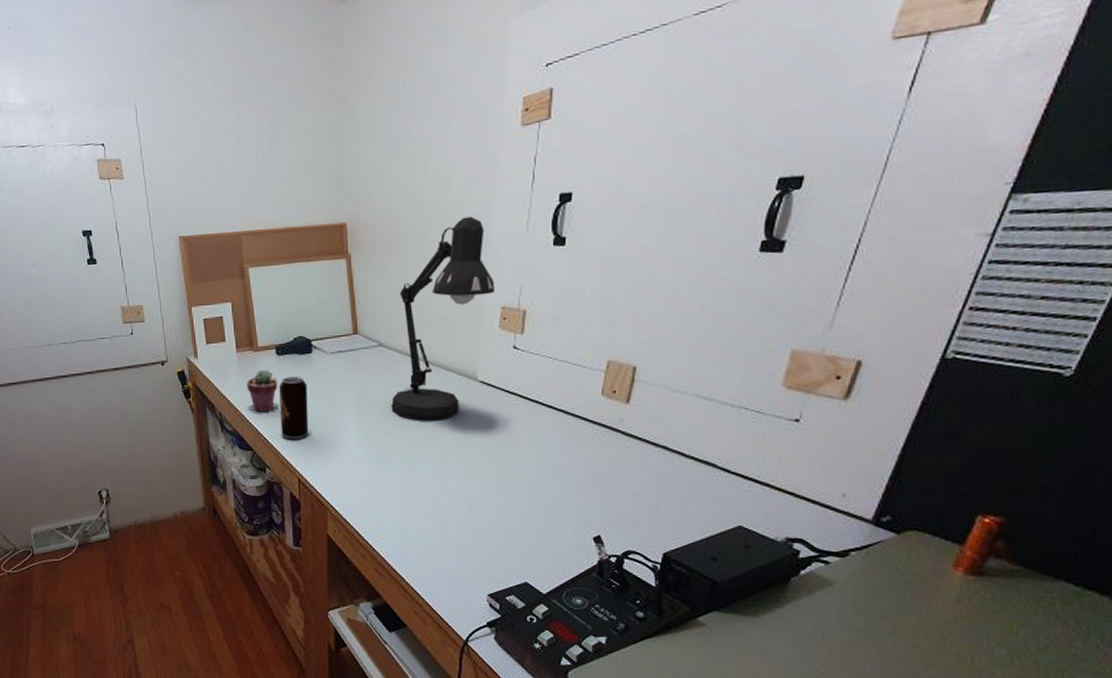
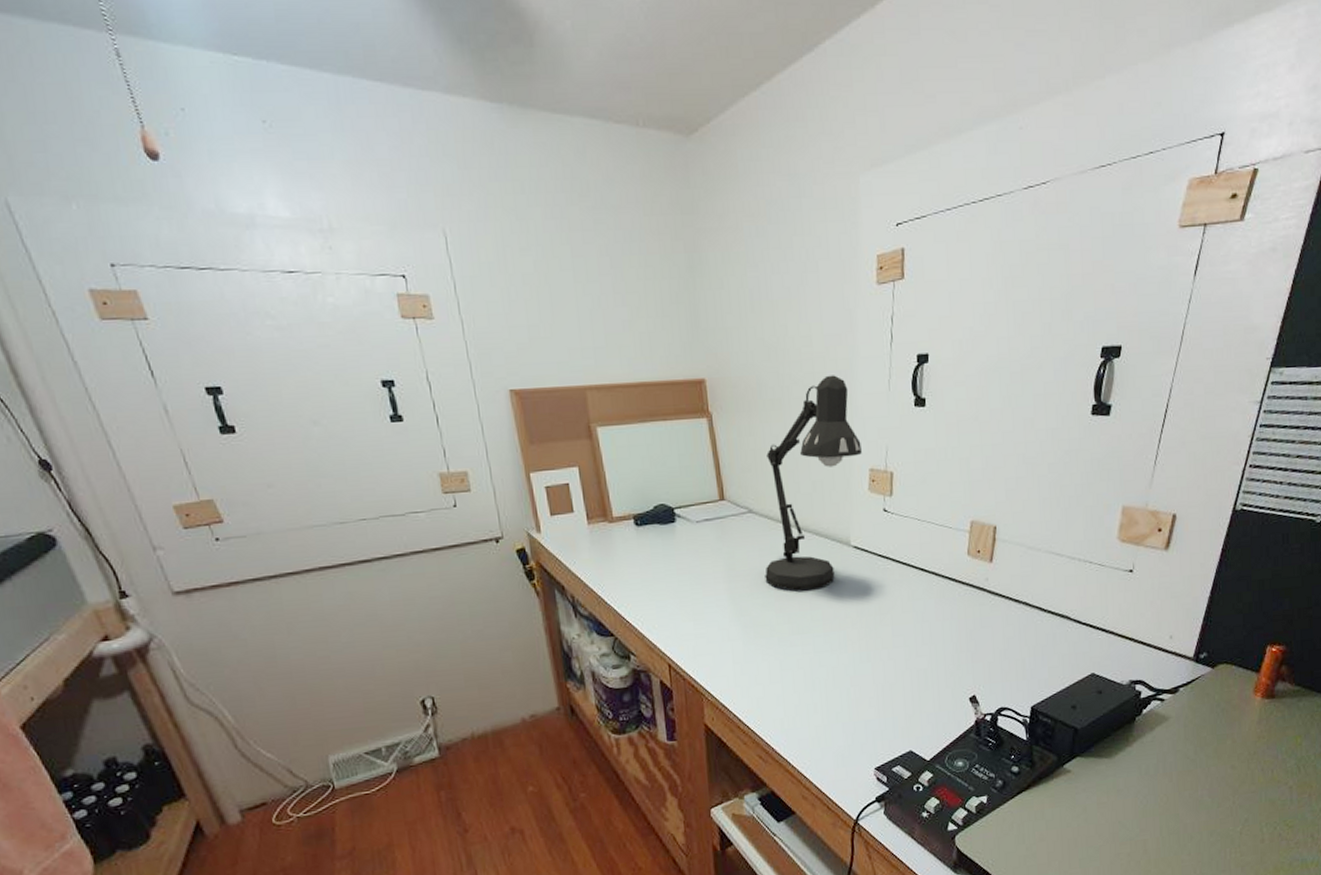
potted succulent: present [246,369,278,411] -> none [602,542,639,591]
beverage can: present [279,377,309,439] -> none [640,549,677,621]

